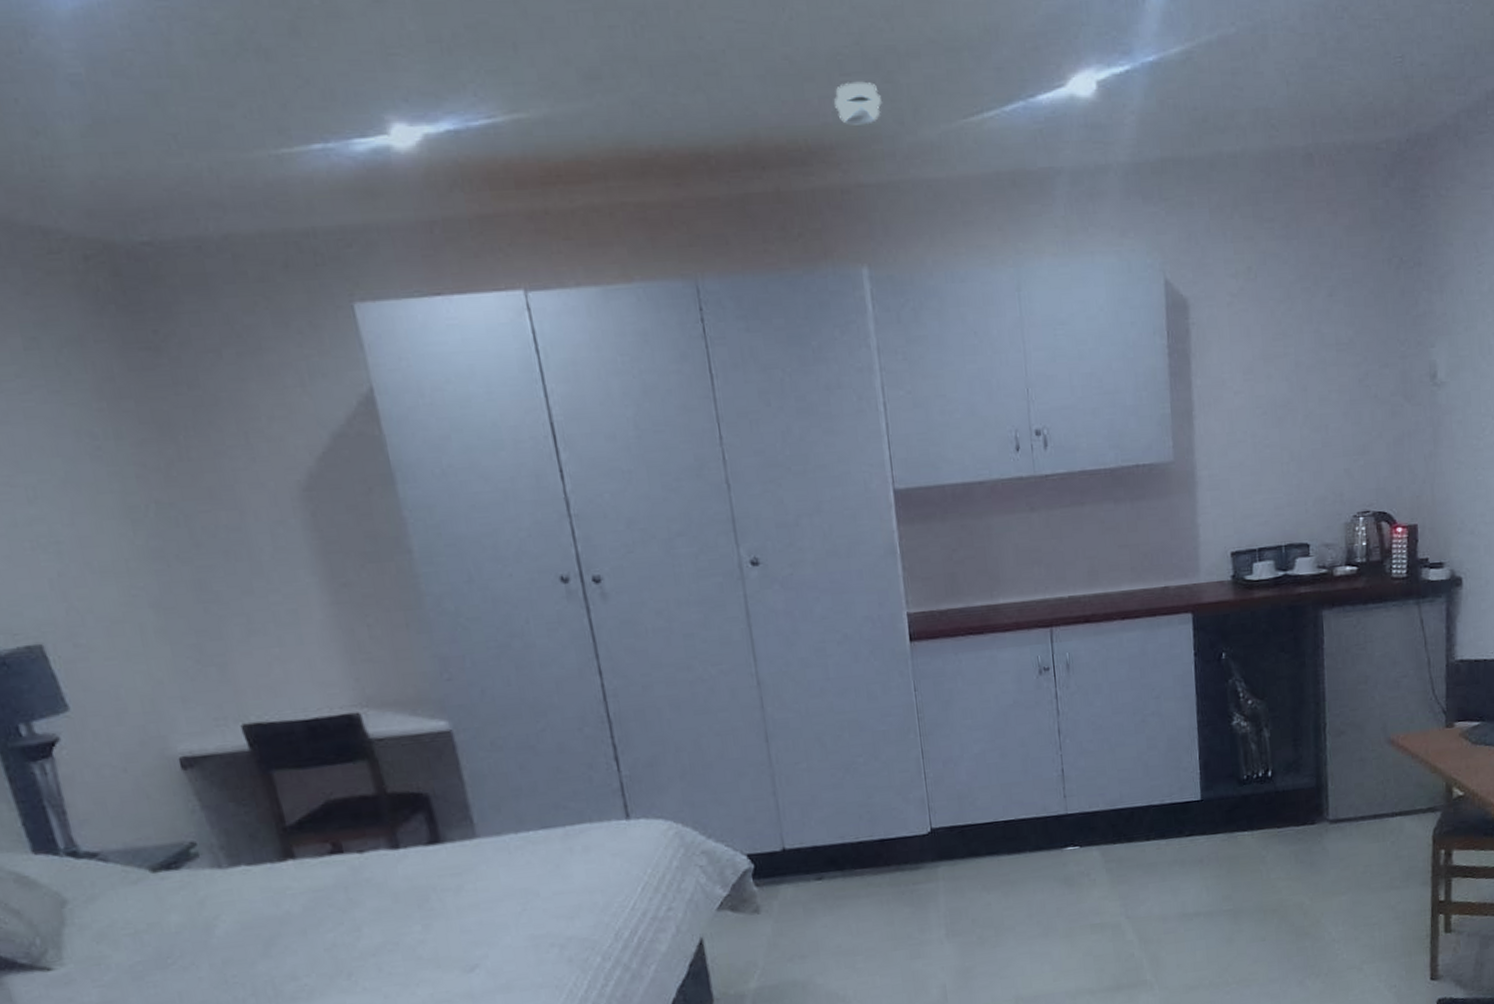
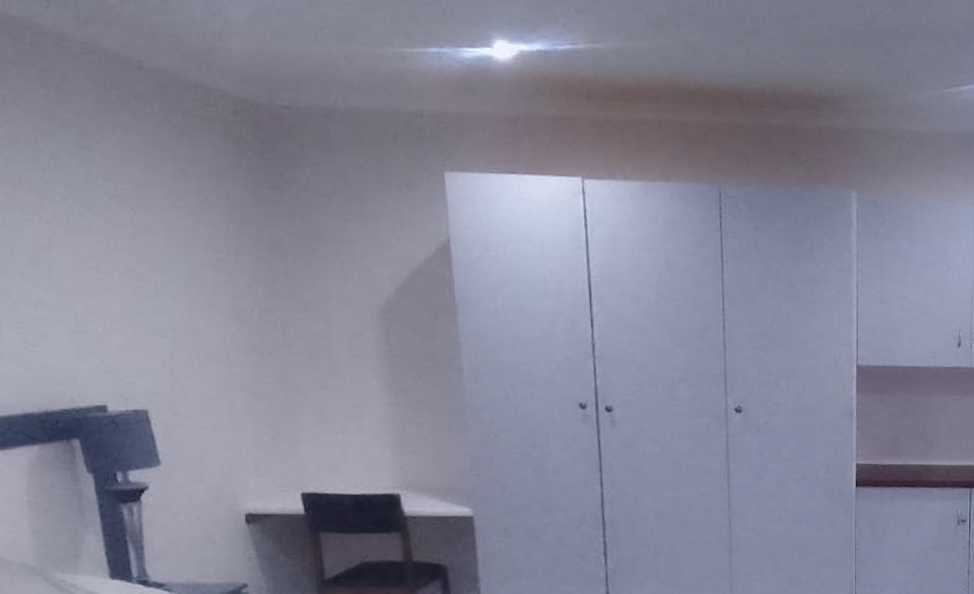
smoke detector: present [834,81,882,125] -> none [845,51,882,85]

